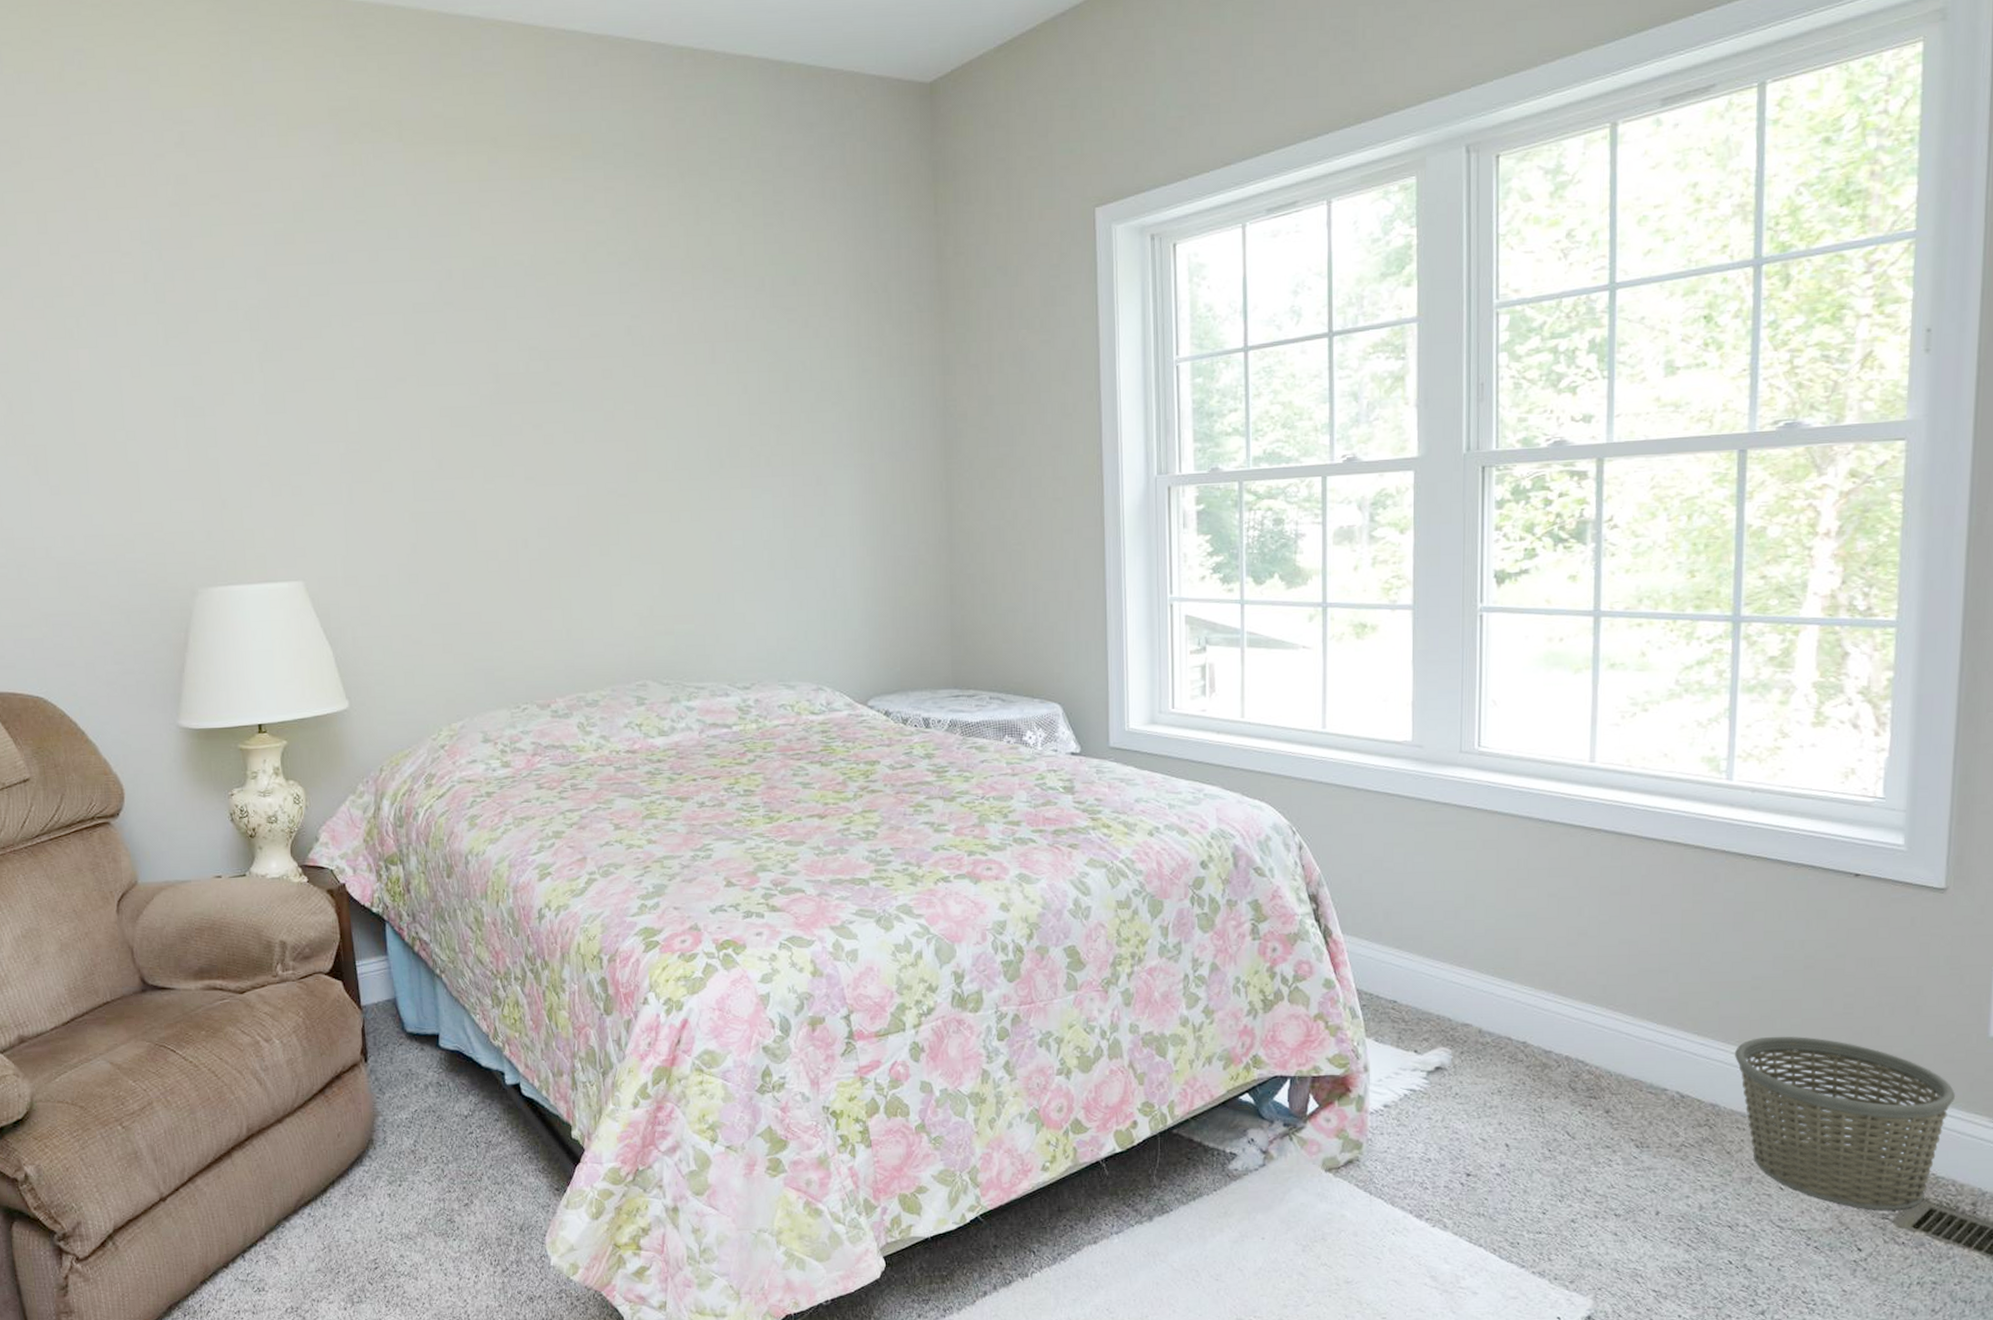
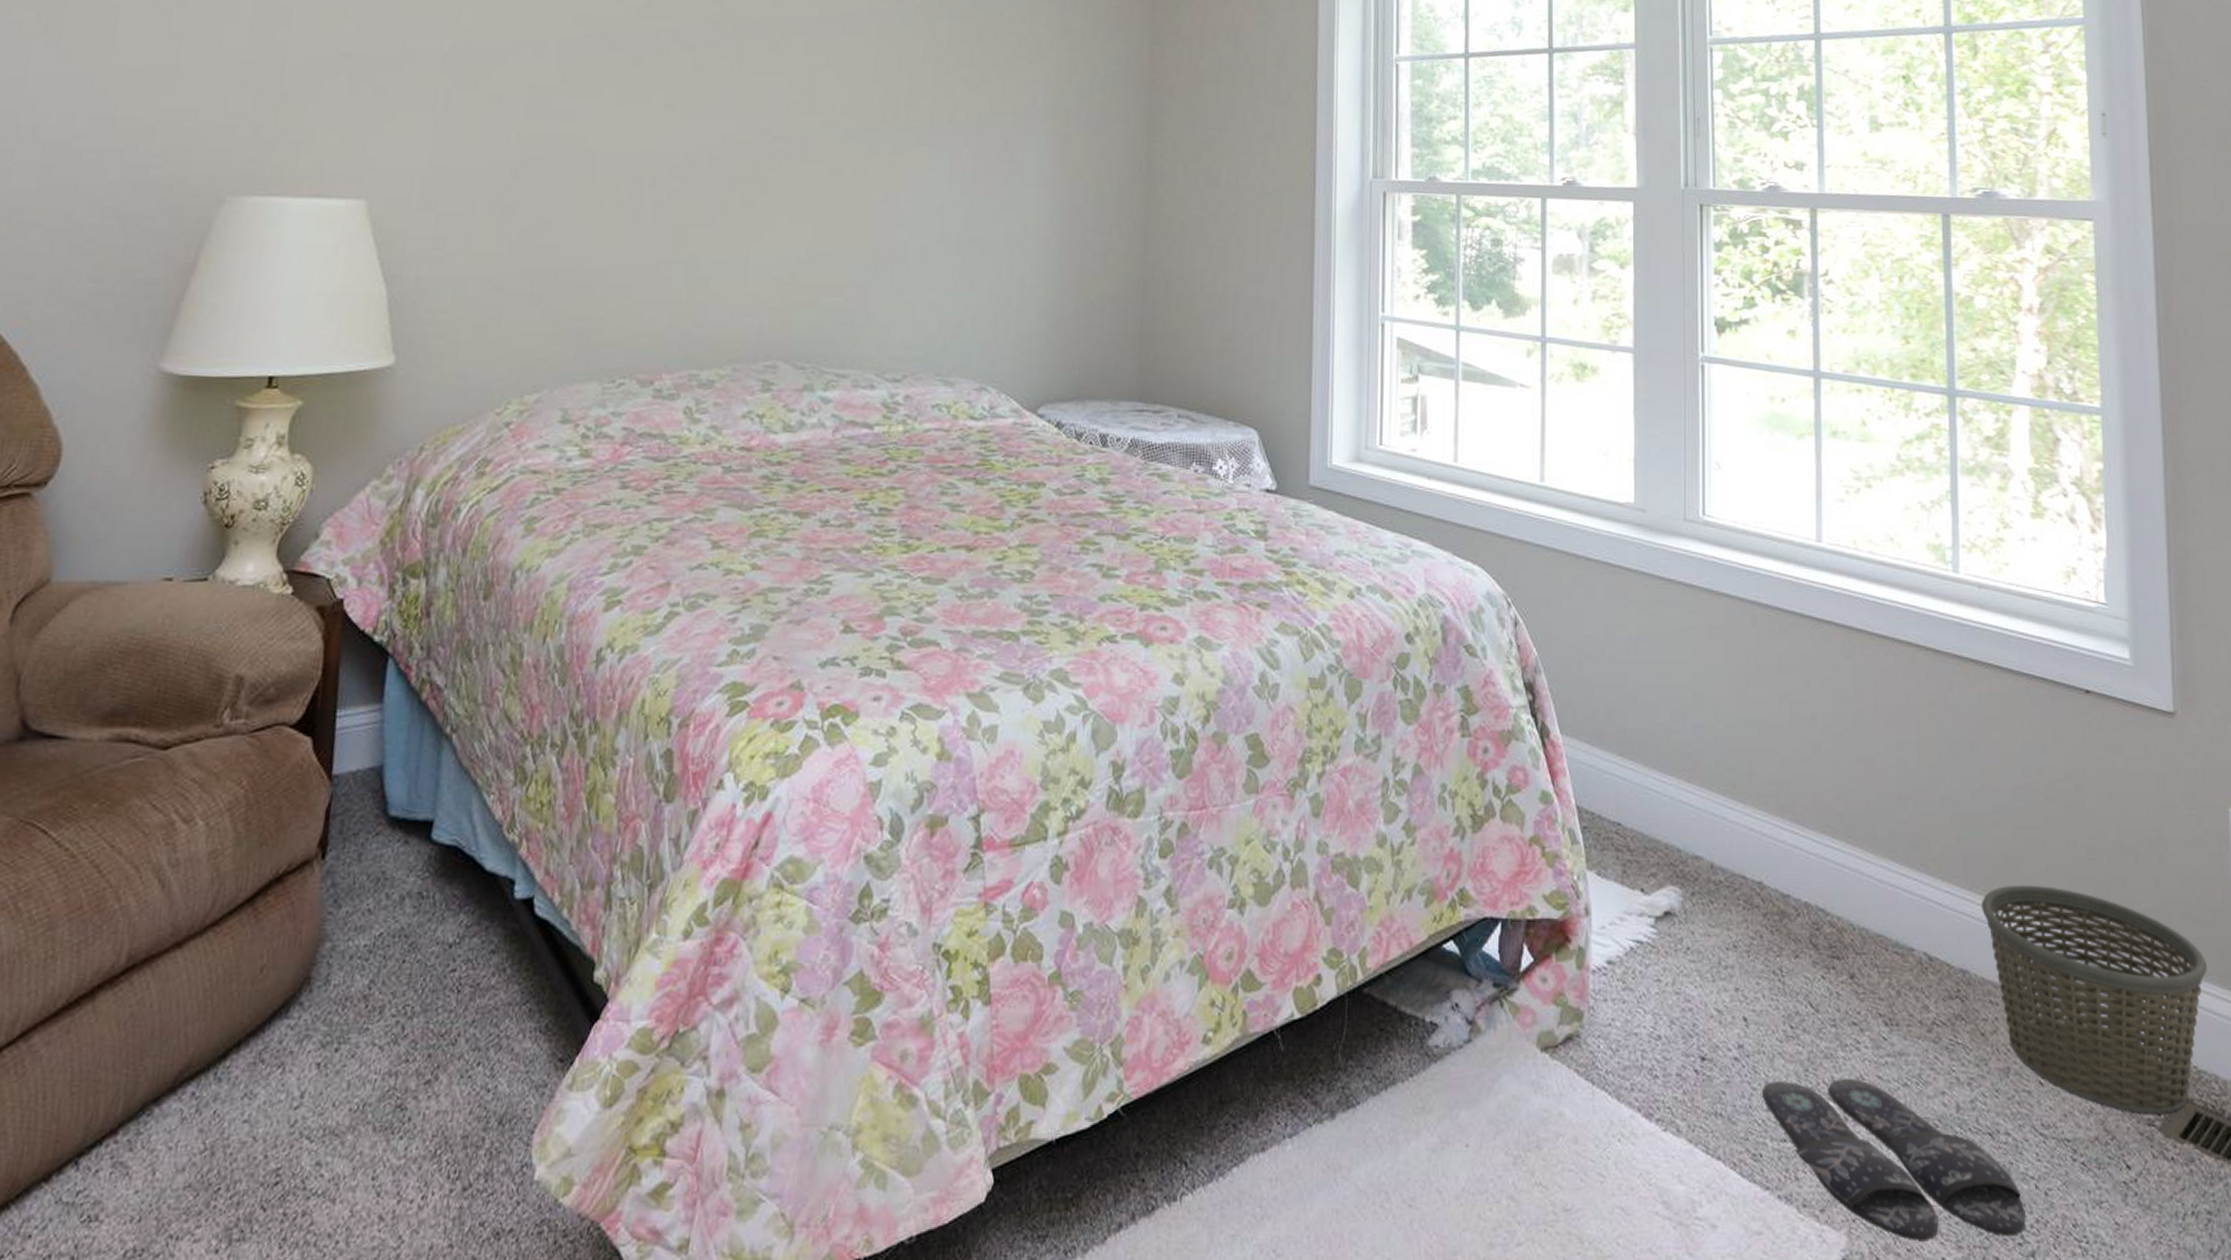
slippers: none [1520,1188,1758,1303] -> present [1761,1079,2026,1240]

